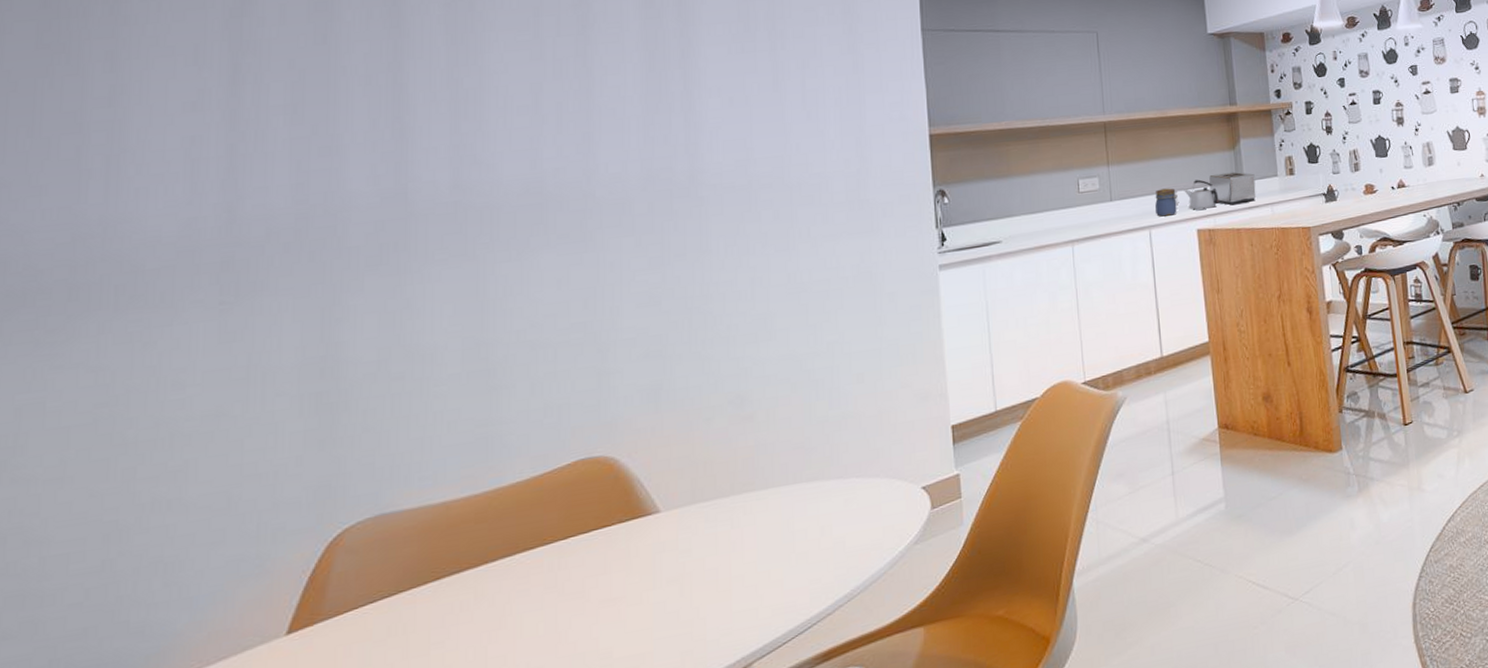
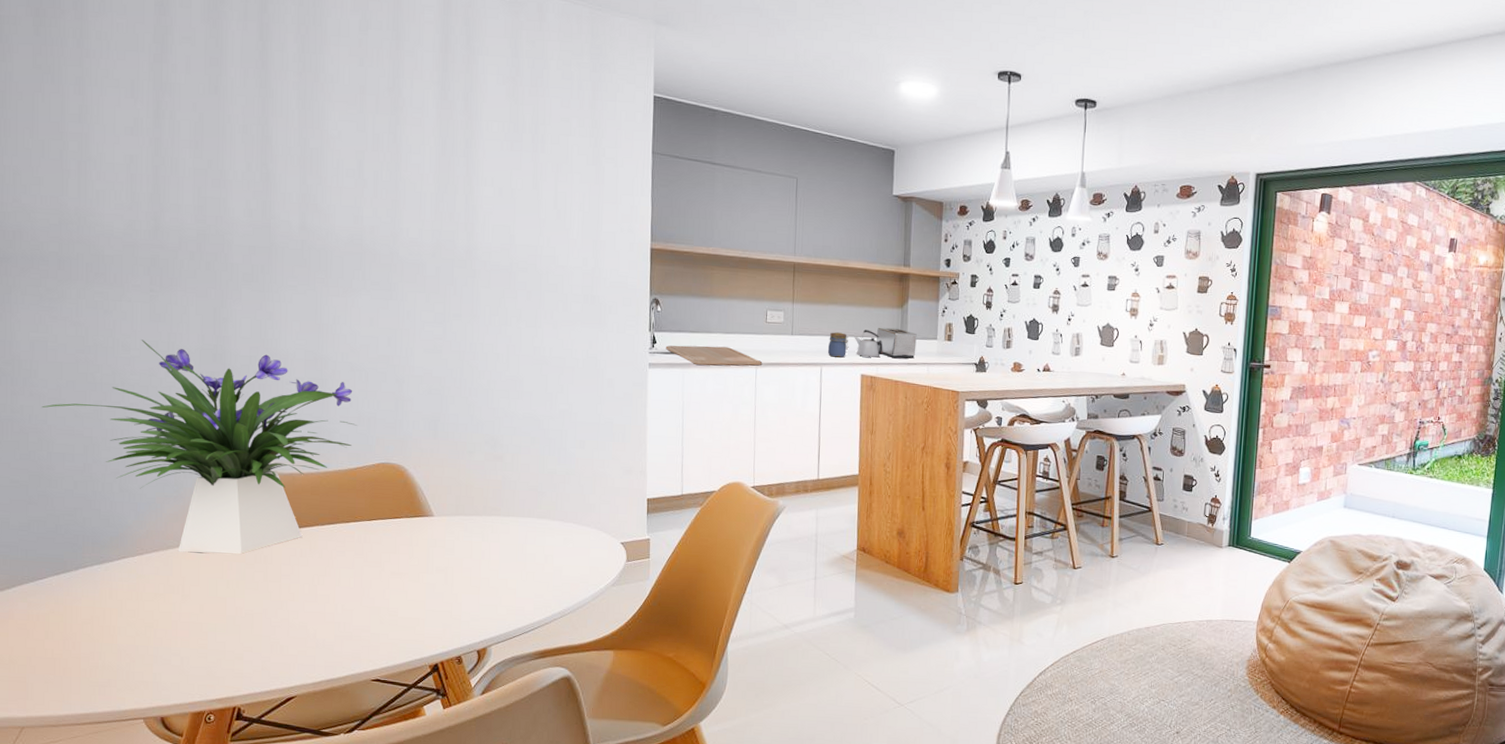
flower arrangement: none [31,353,543,651] -> present [42,340,358,555]
chopping board: none [958,228,1079,256] -> present [665,345,762,366]

